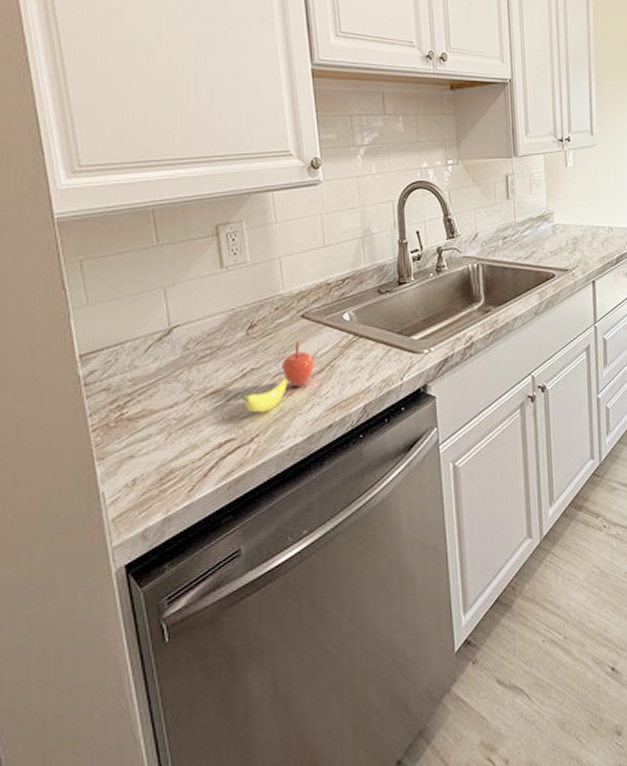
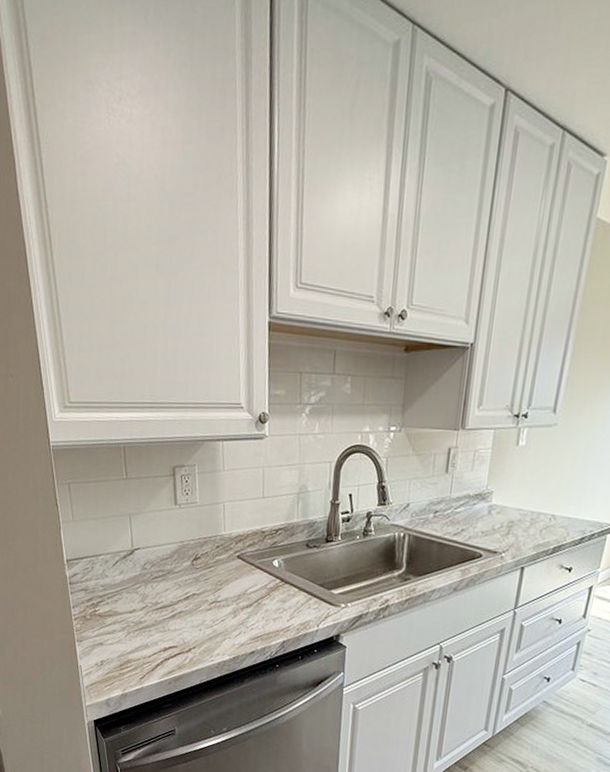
fruit: present [242,341,314,413] -> none [184,577,245,631]

